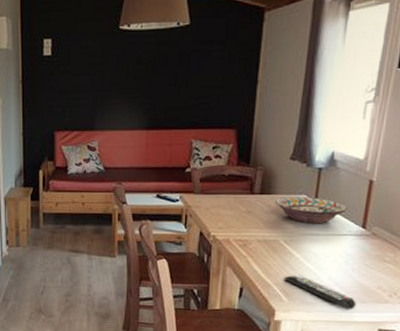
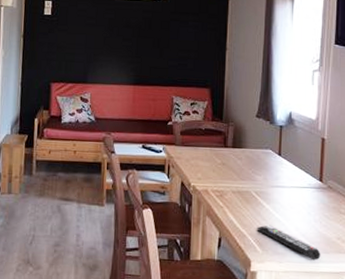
decorative bowl: present [275,196,347,224] -> none [246,150,306,177]

